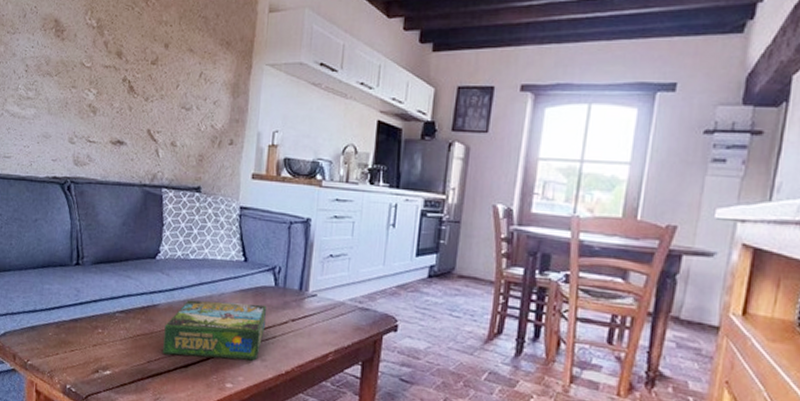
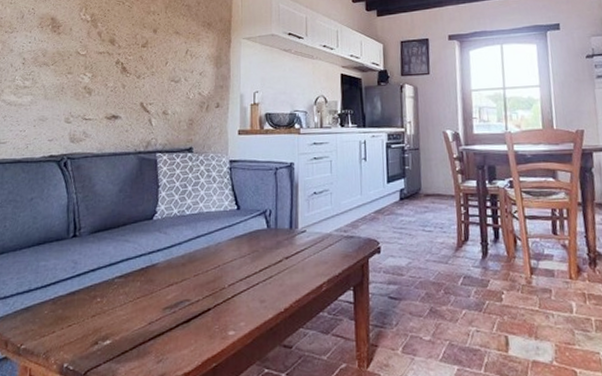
board game: present [162,299,267,361] -> none [163,247,262,312]

